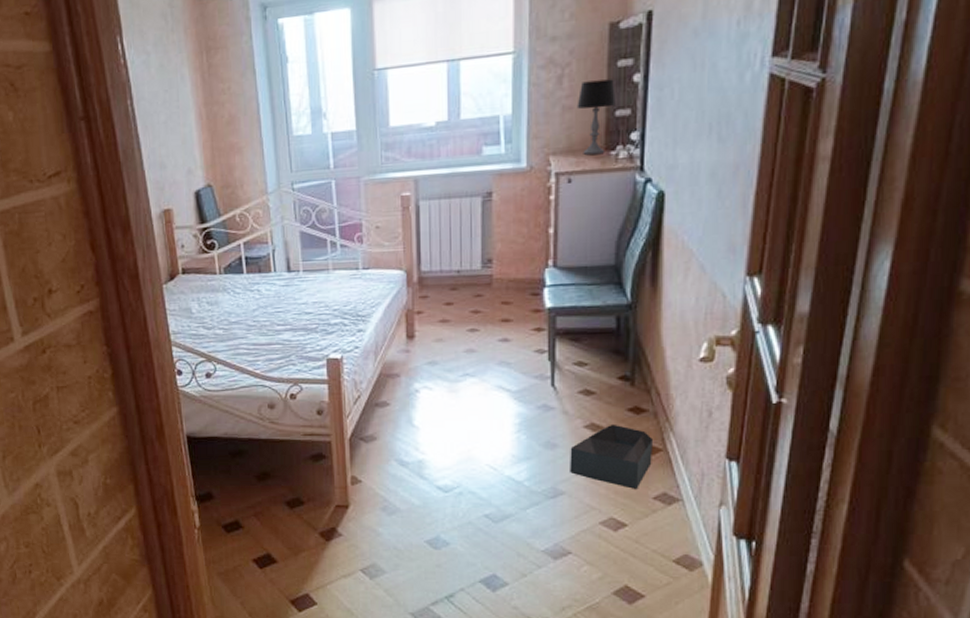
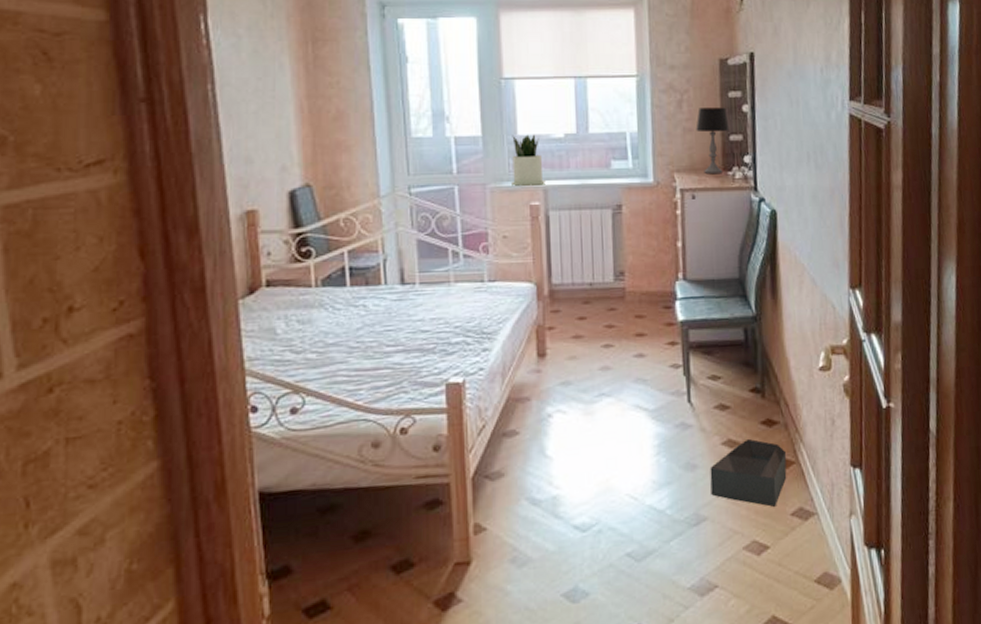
planter: none [384,124,416,179] -> present [512,134,545,187]

